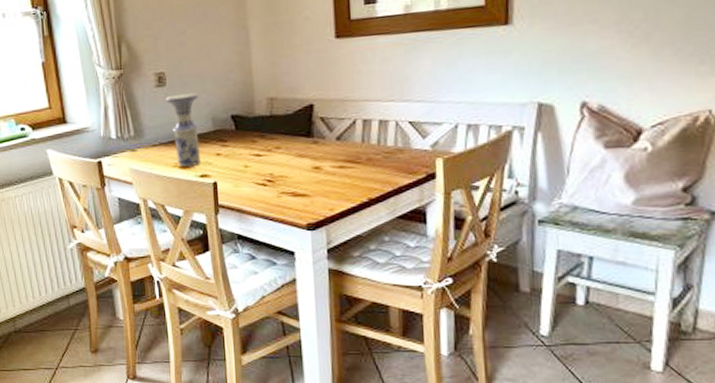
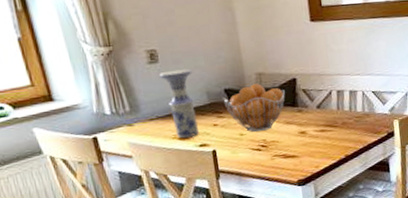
fruit basket: none [229,109,299,164] -> present [223,83,285,132]

